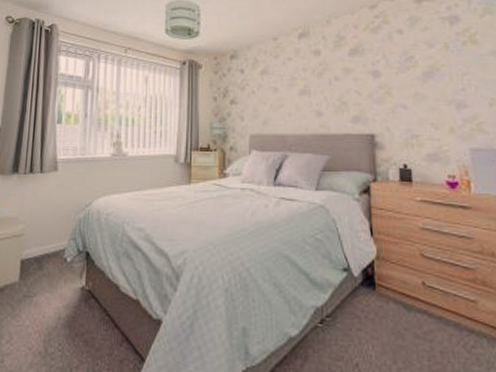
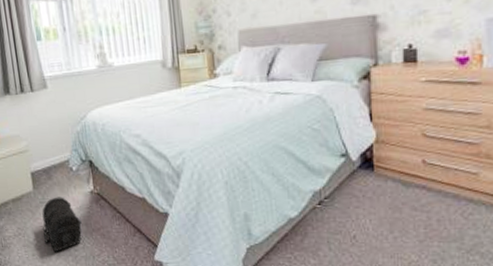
treasure chest: none [17,291,65,360] -> present [42,197,82,253]

